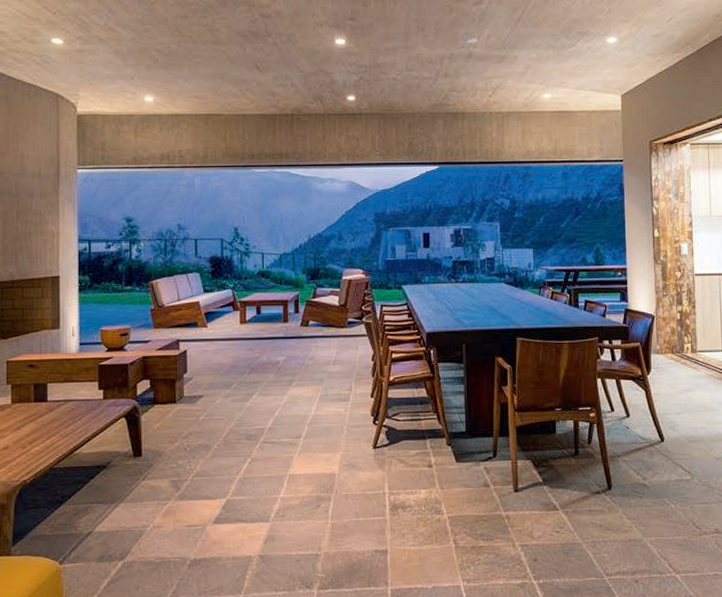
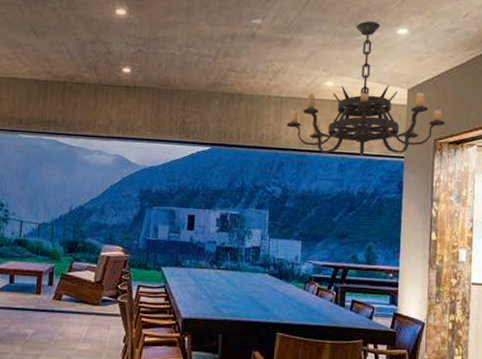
chandelier: none [509,32,658,164] -> present [286,21,445,157]

